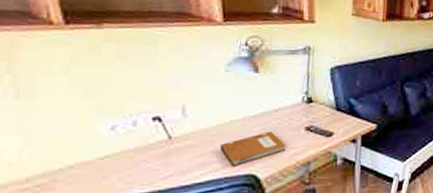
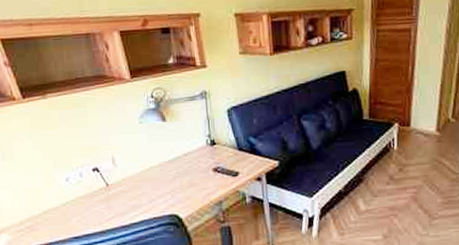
notebook: present [219,131,286,168] -> none [145,175,200,209]

